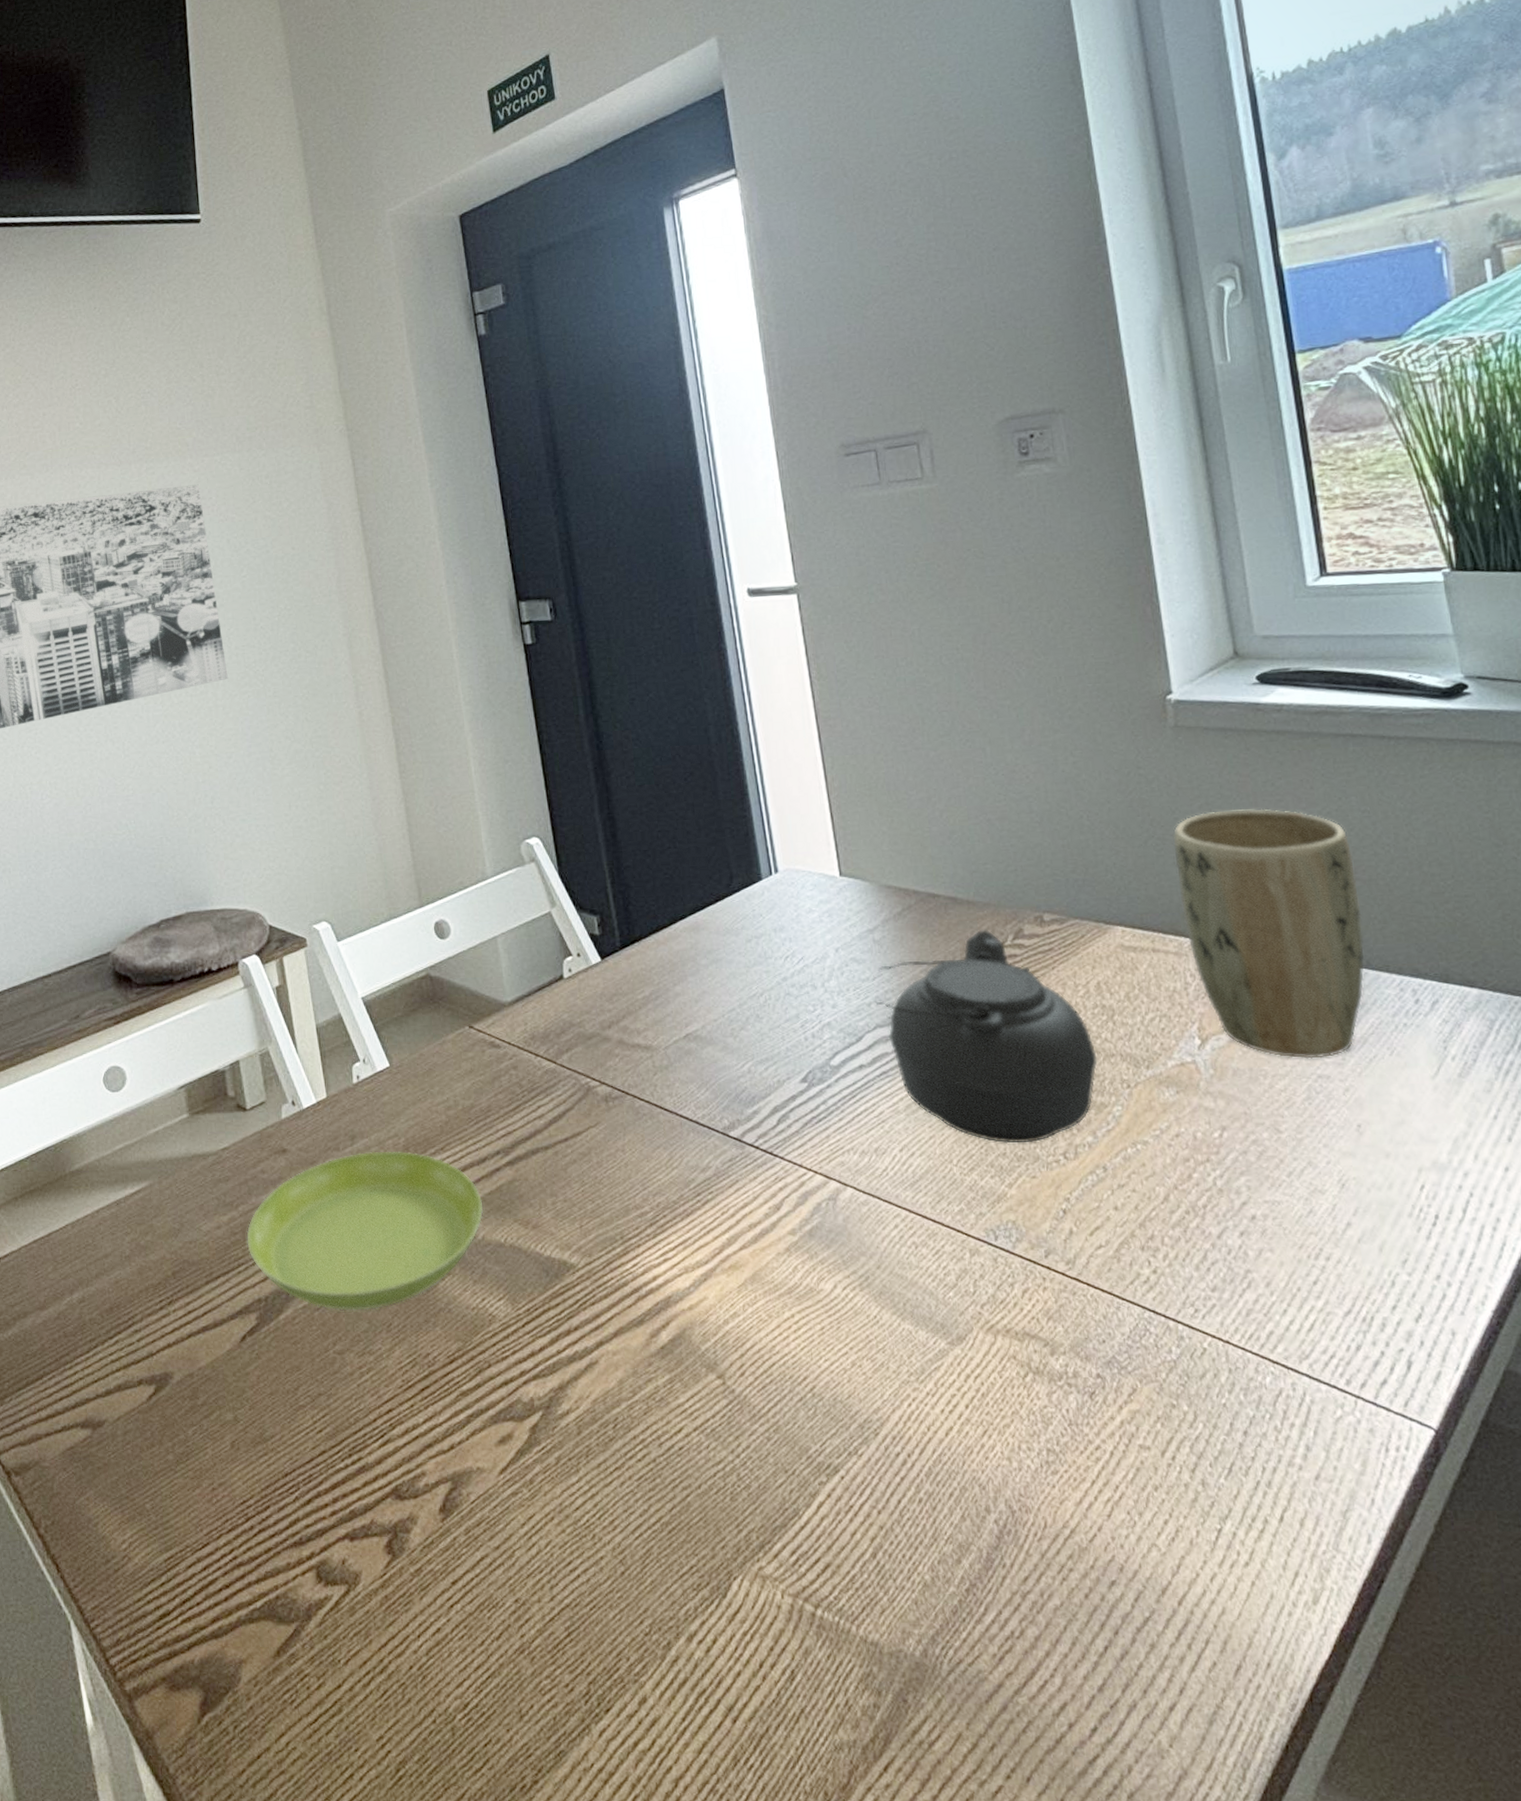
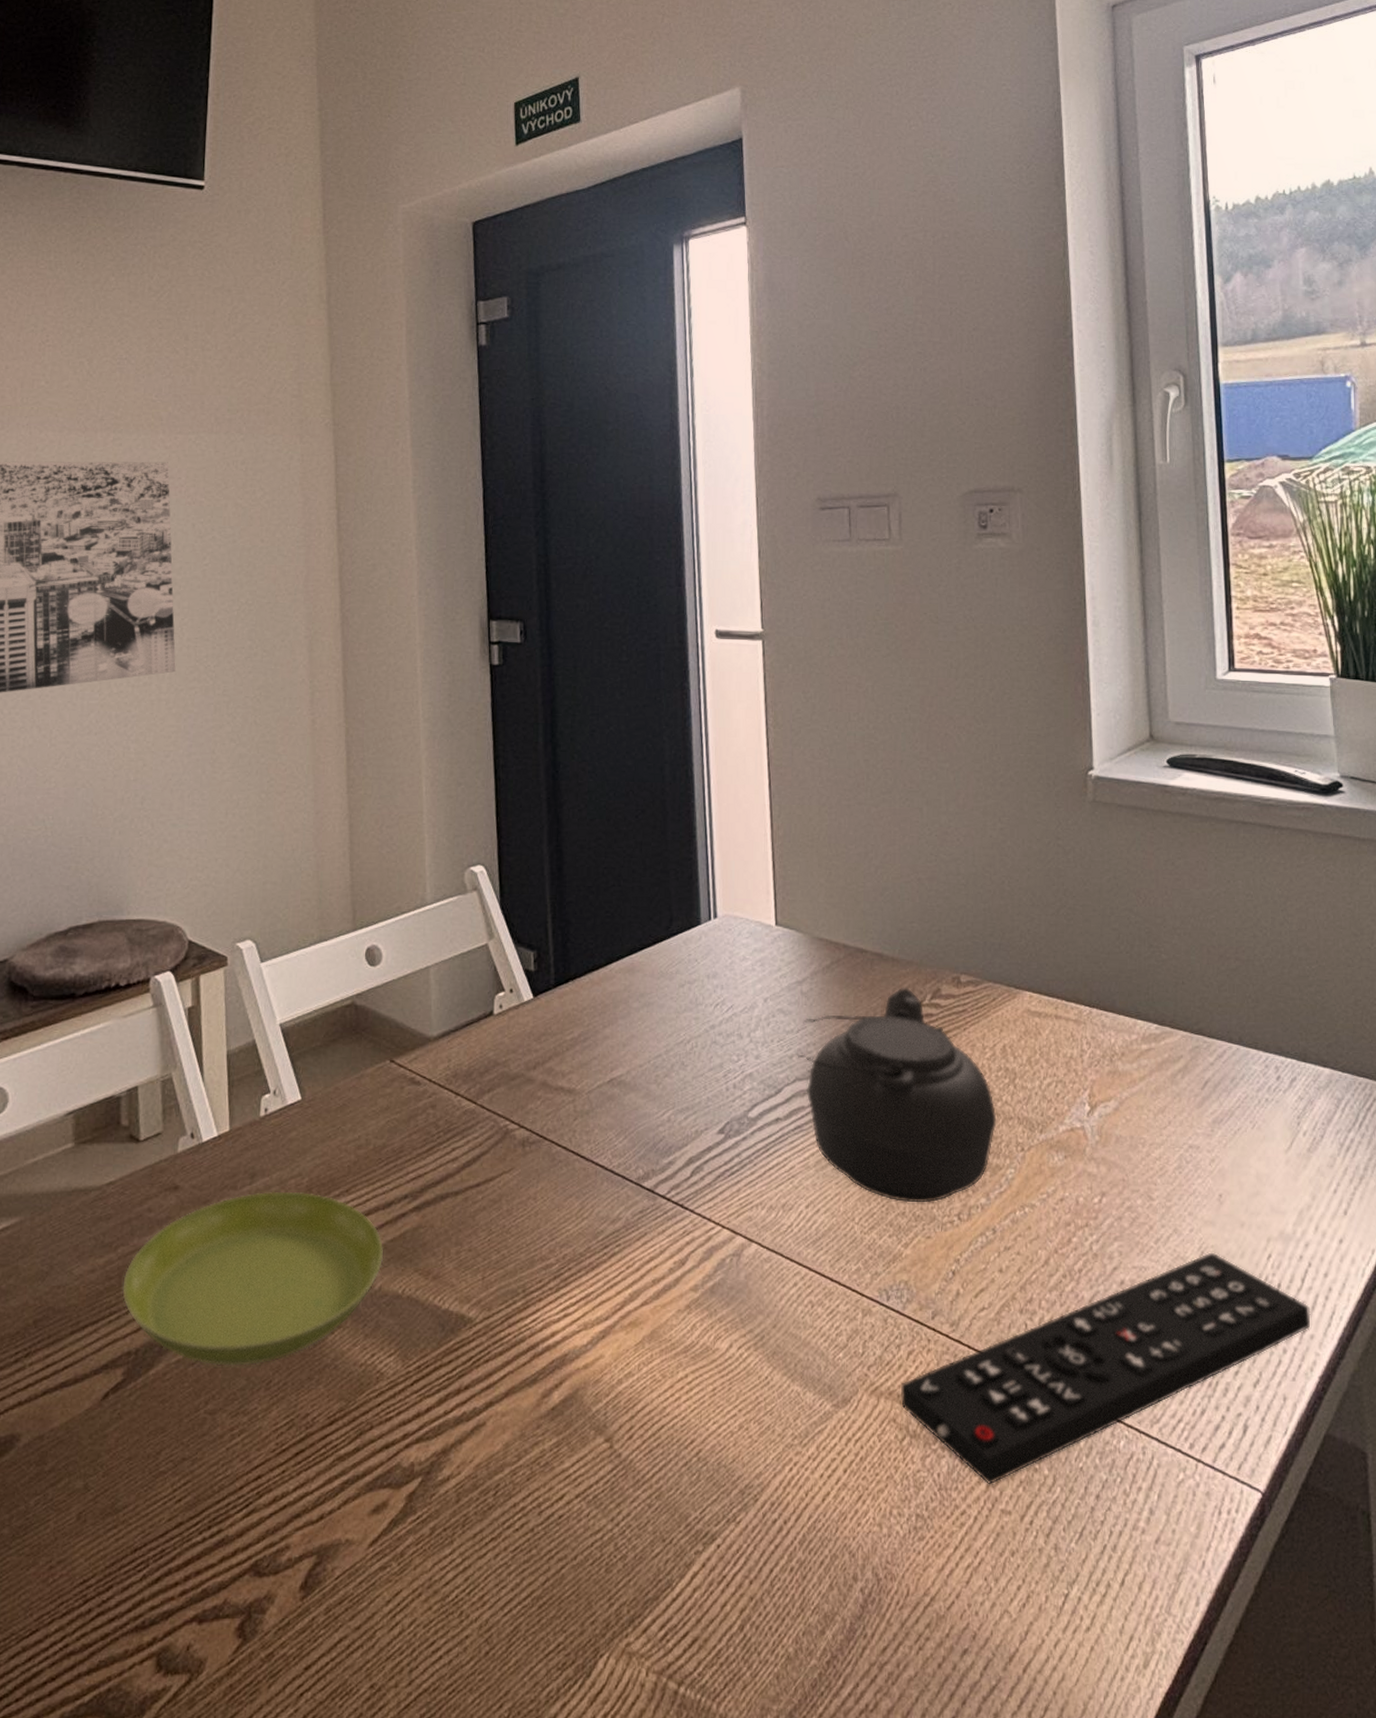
remote control: none [1018,1184,1477,1421] -> present [901,1252,1311,1485]
plant pot: present [1173,808,1365,1059] -> none [1082,885,1238,1129]

